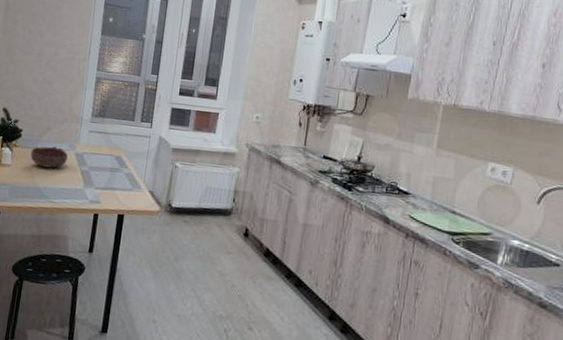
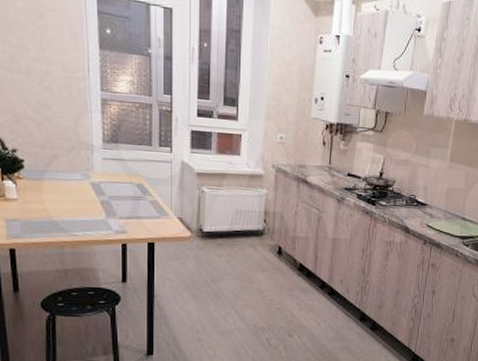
decorative bowl: present [30,146,68,168] -> none [39,176,82,200]

